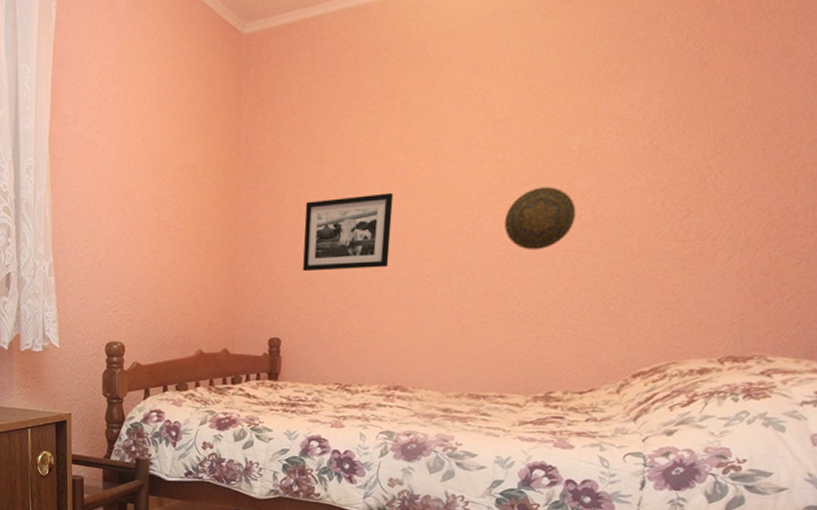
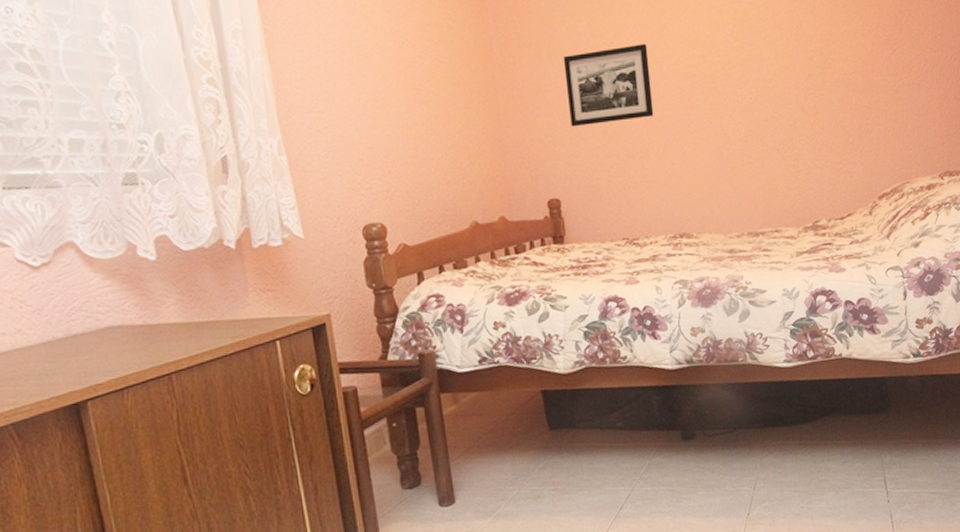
decorative plate: present [504,187,576,250] -> none [750,32,808,91]

